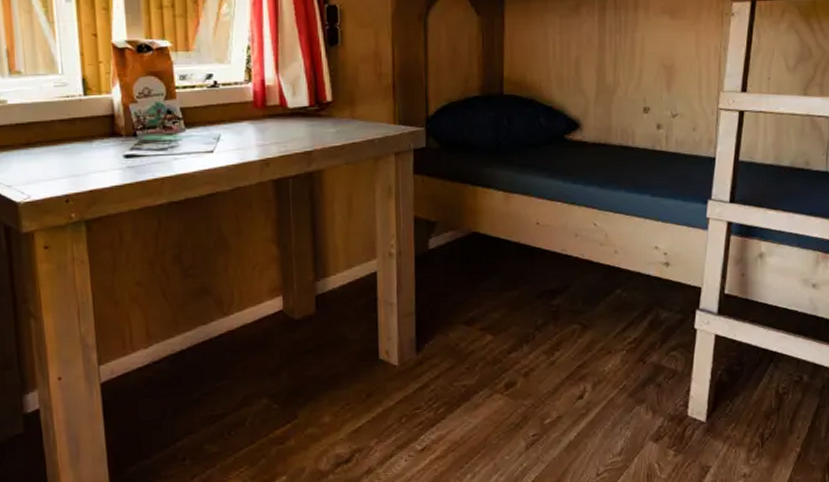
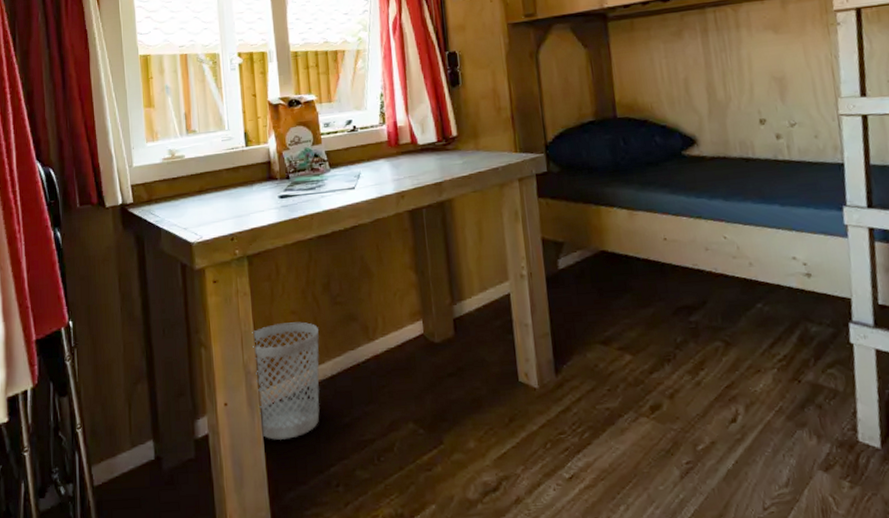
wastebasket: none [90,294,168,415] -> present [252,322,320,440]

